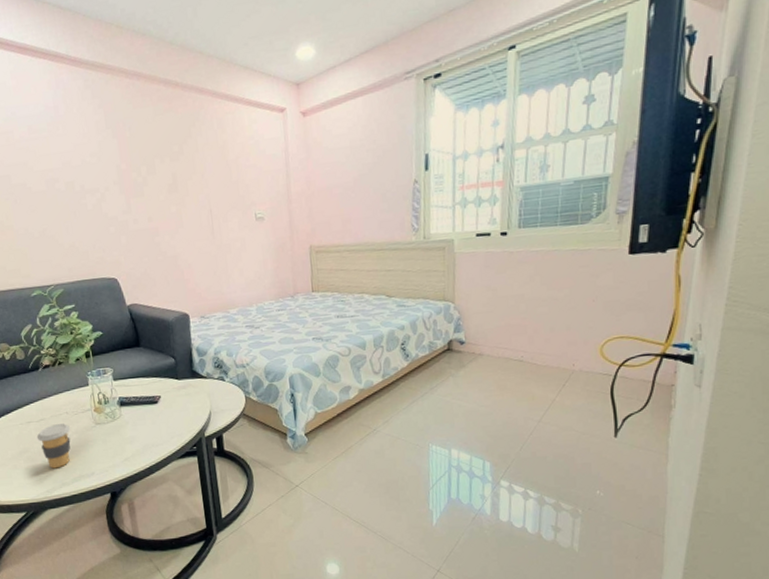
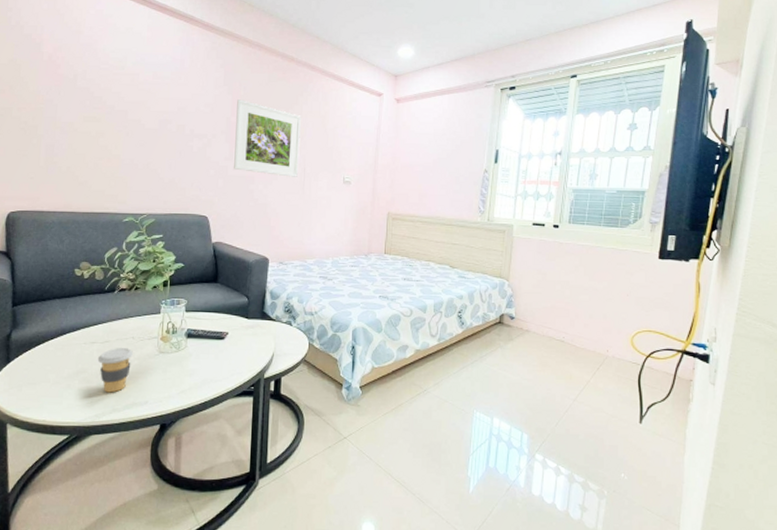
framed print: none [124,142,205,223] -> present [234,99,301,177]

